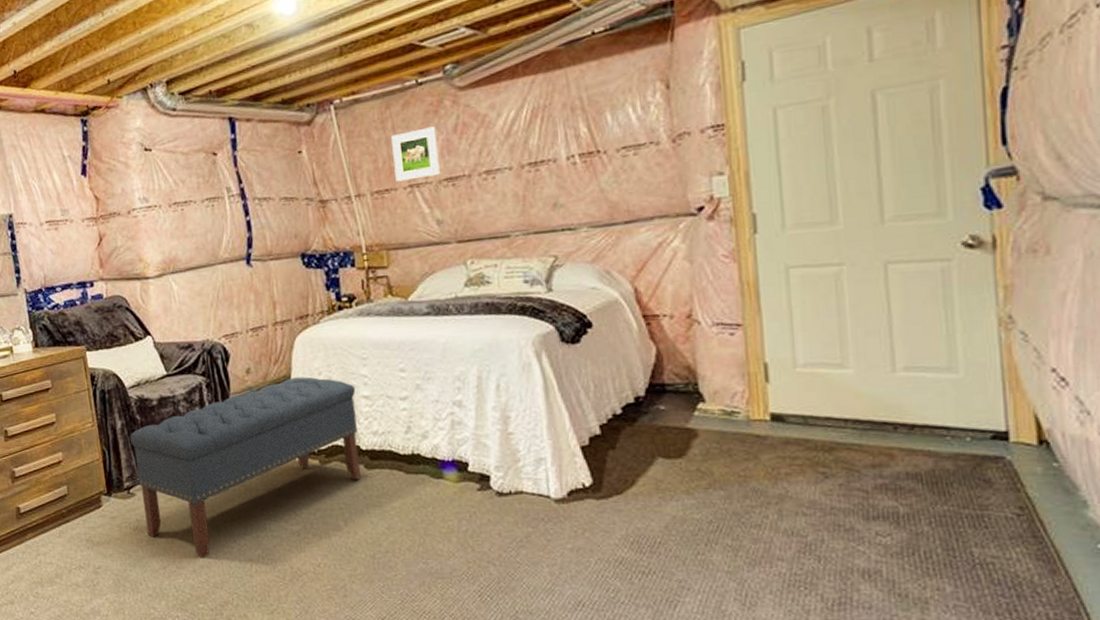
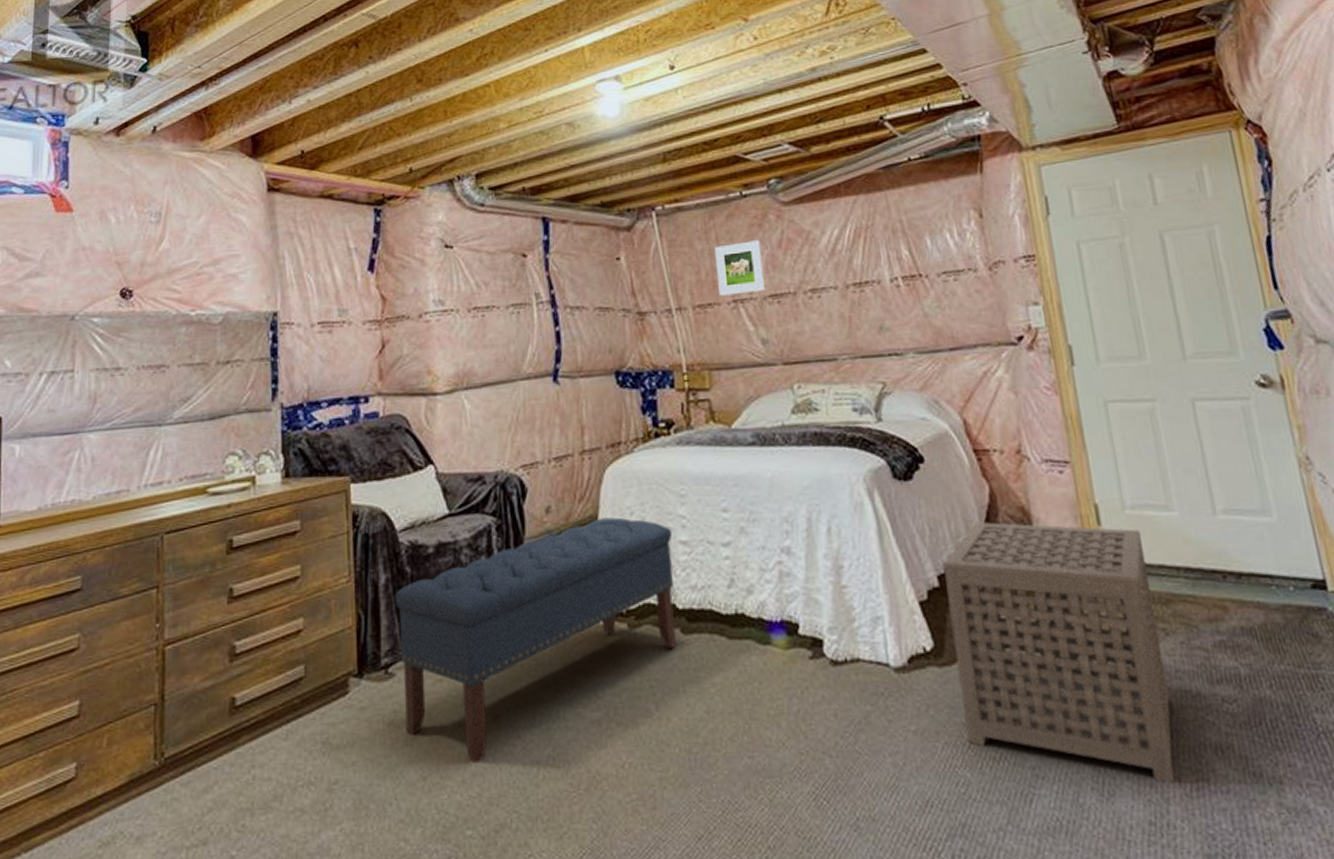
side table: none [606,379,821,598] -> present [944,522,1175,783]

